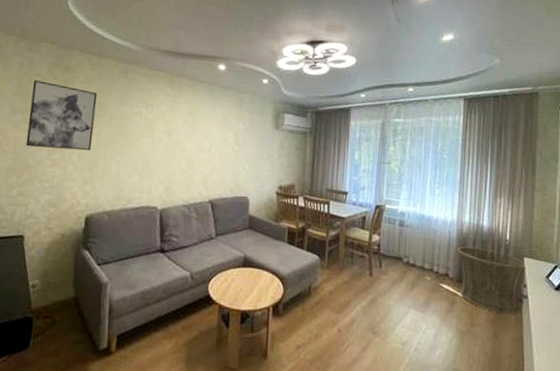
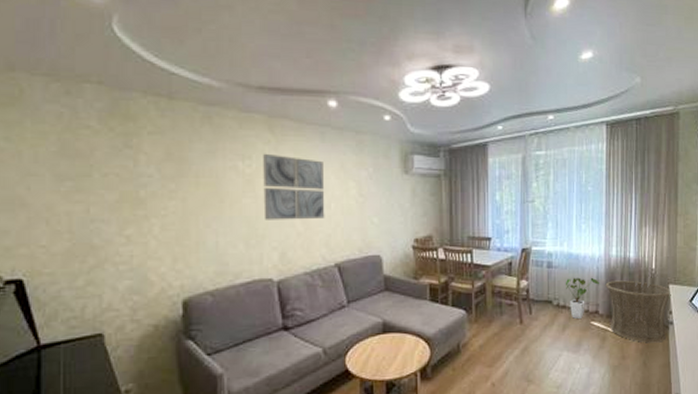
wall art: present [25,80,98,151] -> none [81,135,177,223]
wall art: none [157,103,209,161] -> present [263,153,325,220]
house plant: none [416,238,450,279] -> present [565,277,599,319]

